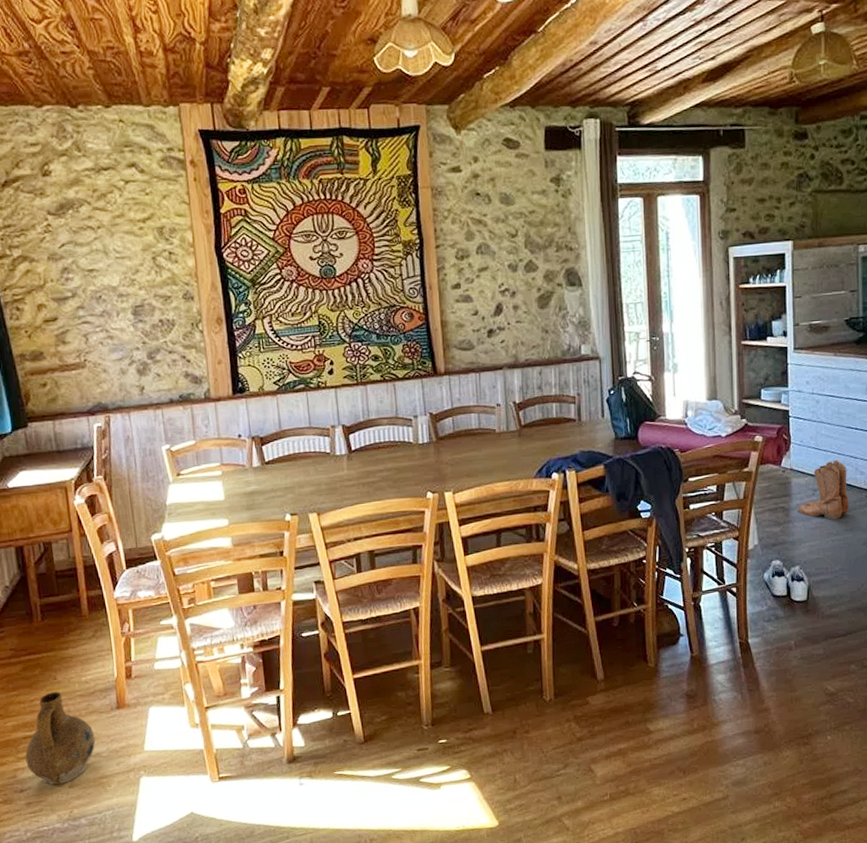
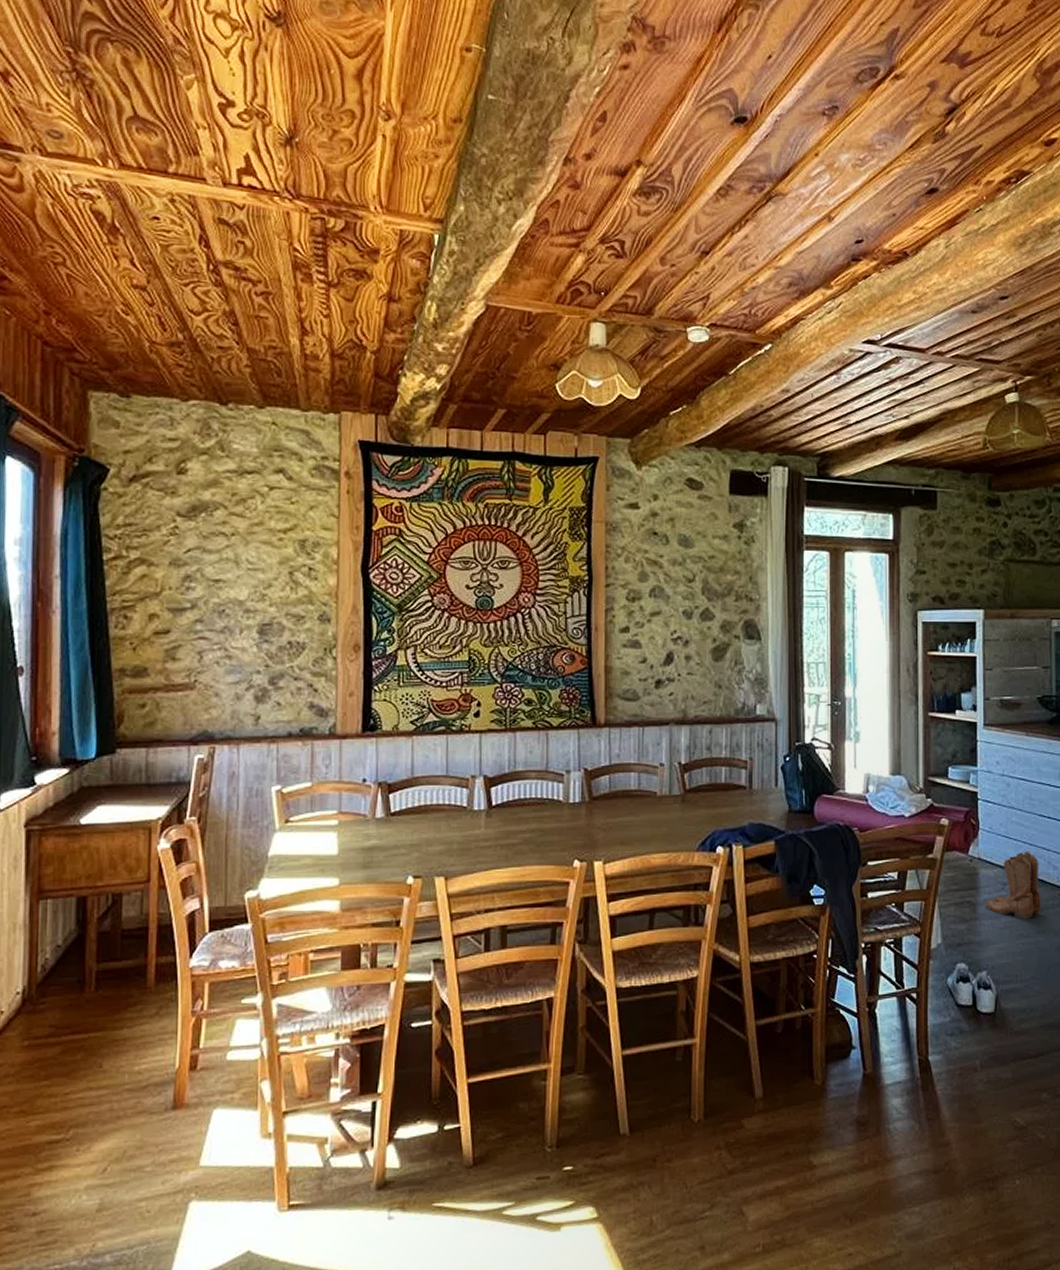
ceramic jug: present [25,692,96,786] -> none [46,1084,140,1209]

